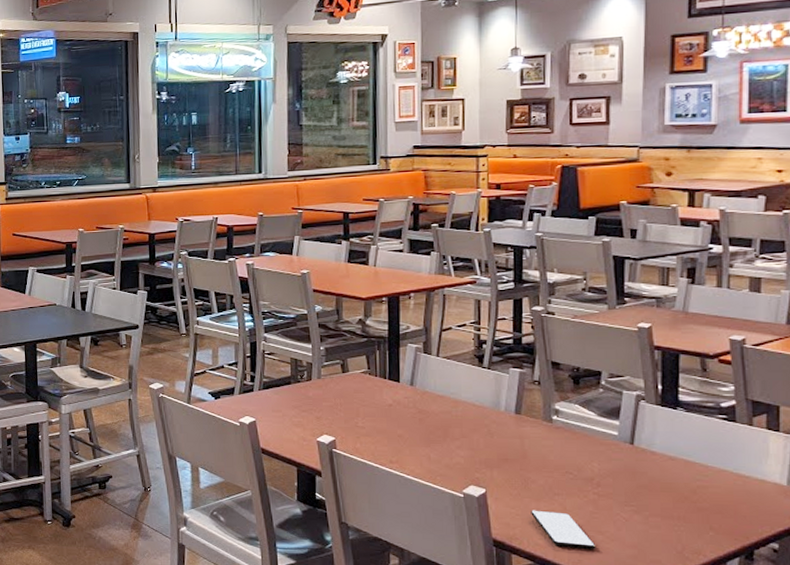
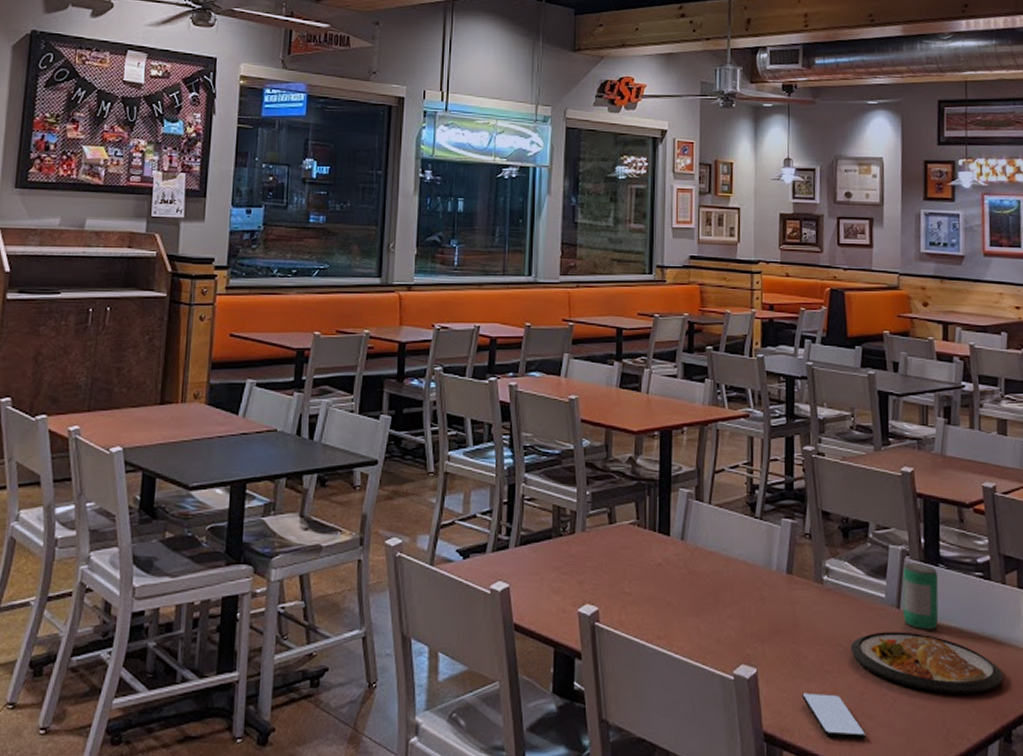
dish: none [580,463,746,518] -> present [850,632,1003,694]
beverage can: none [636,405,676,463] -> present [902,562,939,630]

